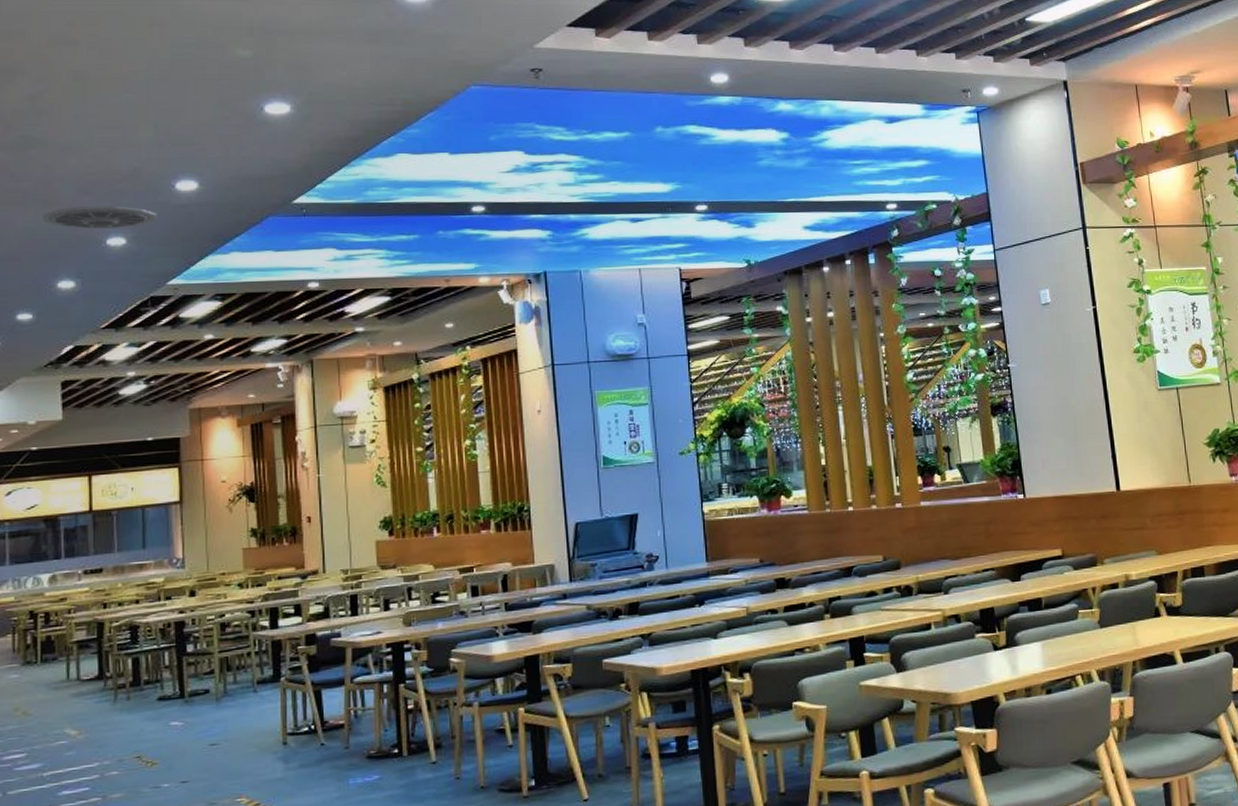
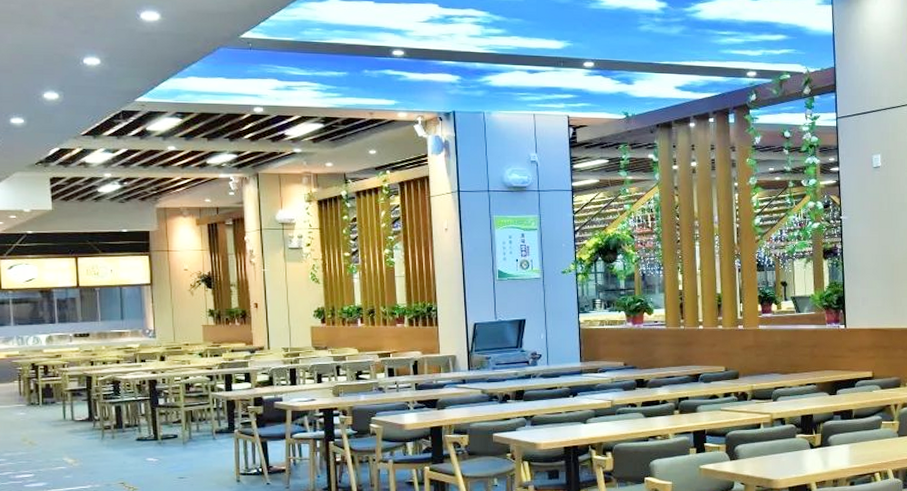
ceiling vent: present [42,206,157,229] -> none [28,28,126,50]

